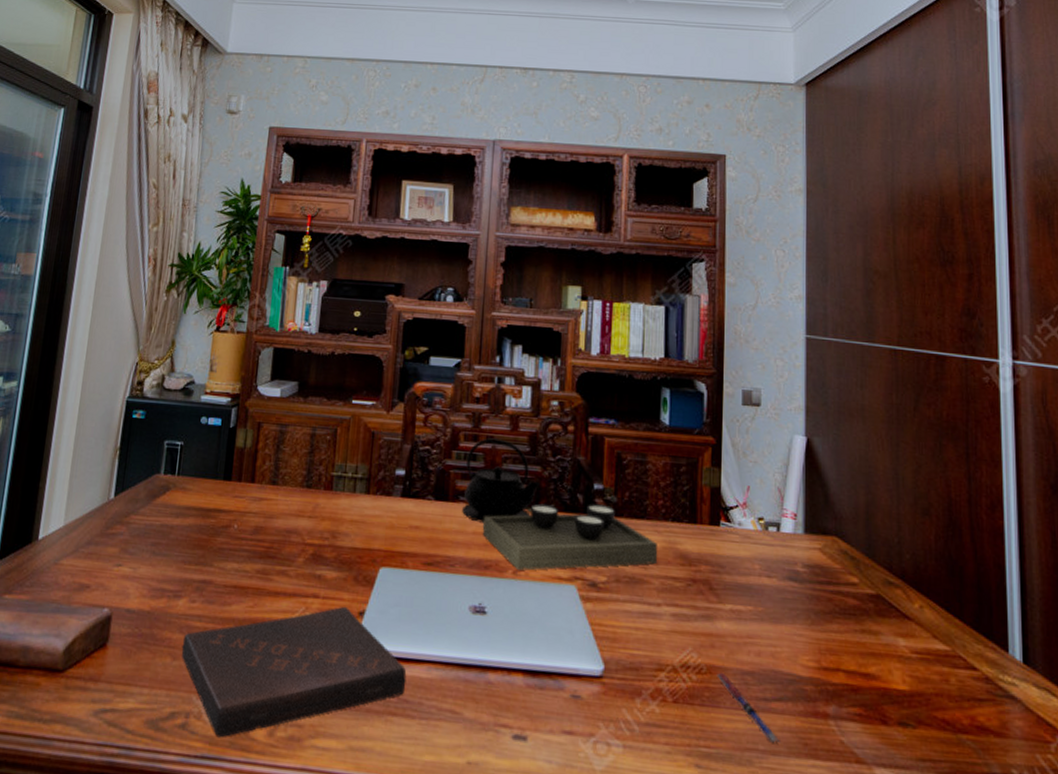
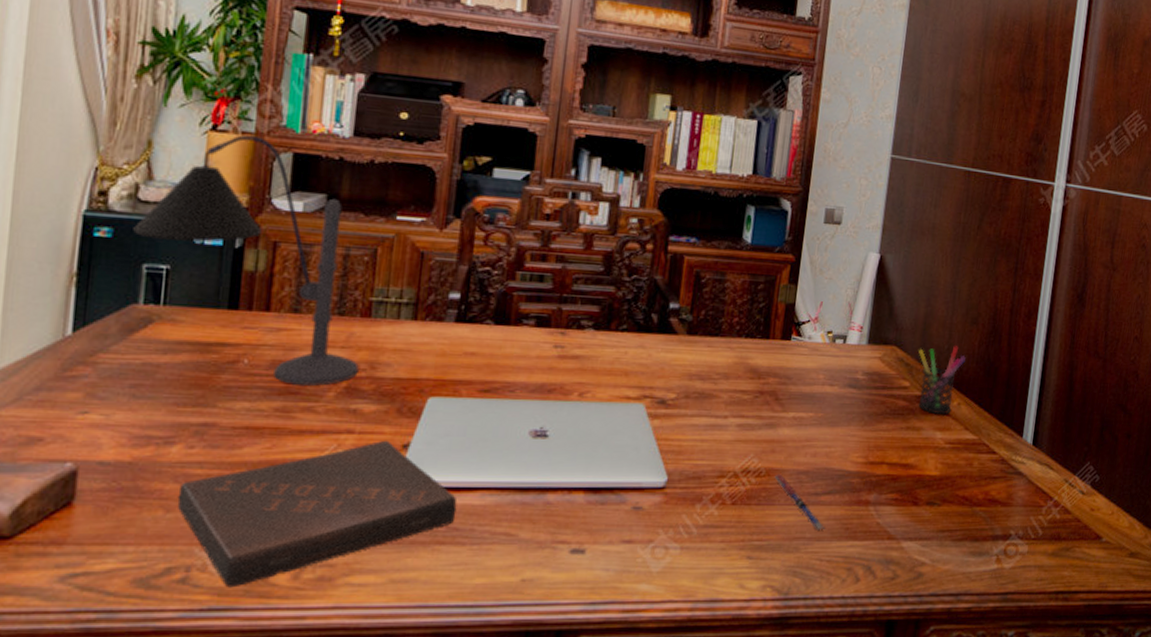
desk lamp: none [159,334,323,551] -> present [133,135,359,386]
tea set: present [462,438,658,571] -> none [525,257,730,392]
pen holder: none [864,539,921,618] -> present [918,346,966,414]

